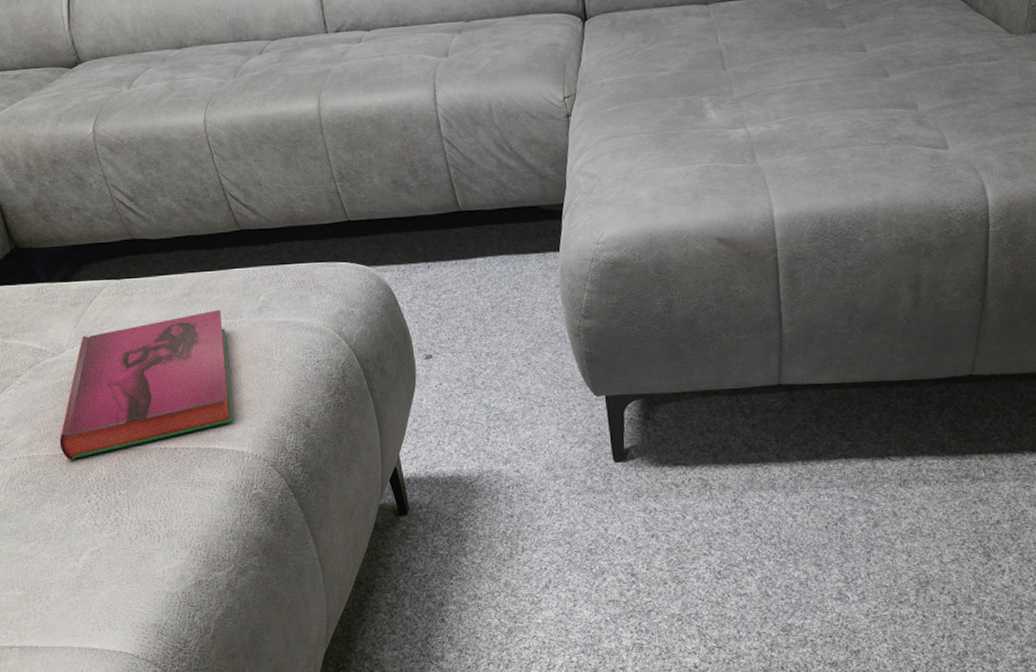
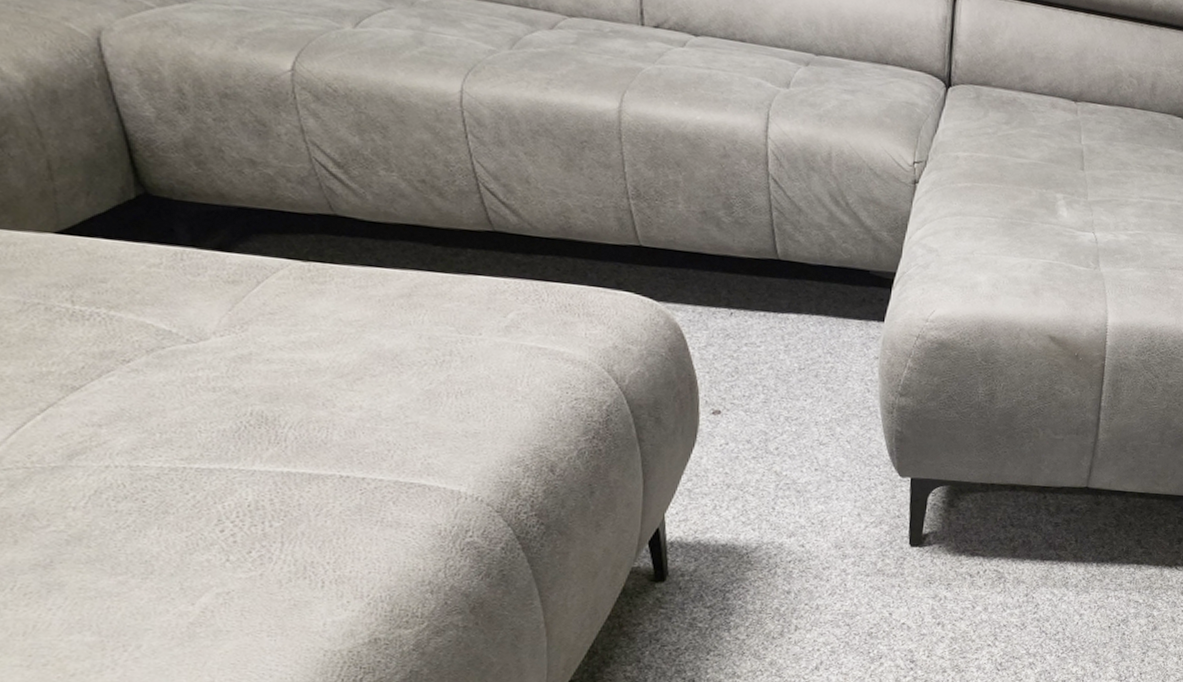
hardback book: present [59,309,233,460] -> none [184,320,456,477]

